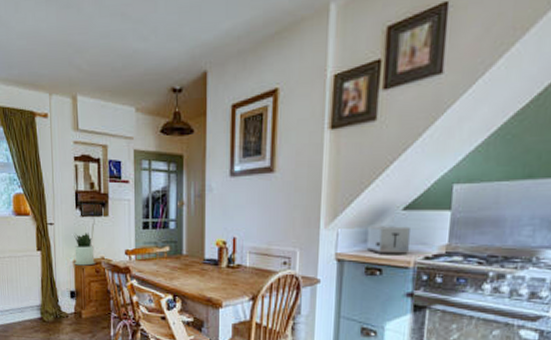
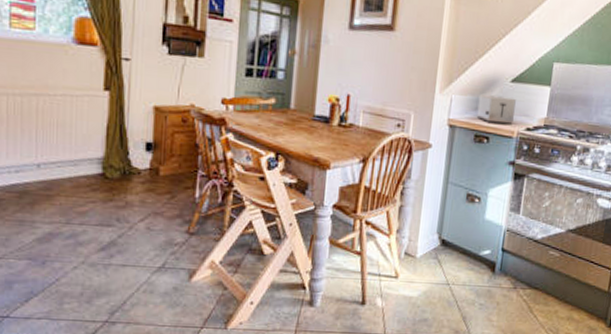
planter: present [74,233,96,266] -> none [154,73,184,114]

